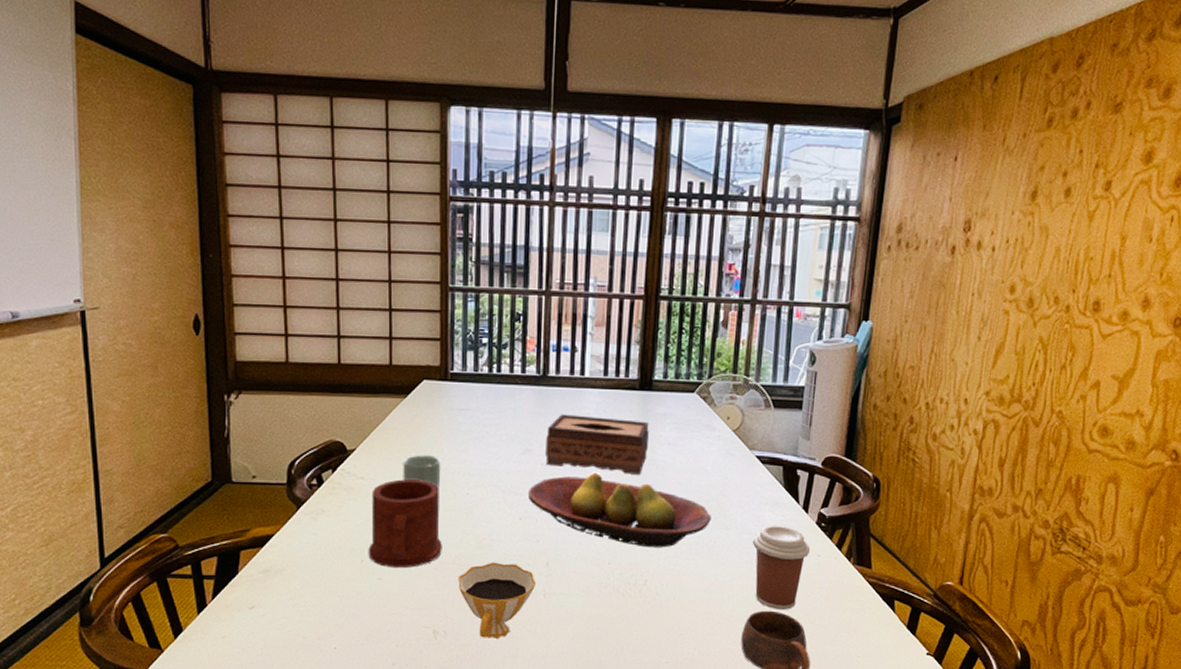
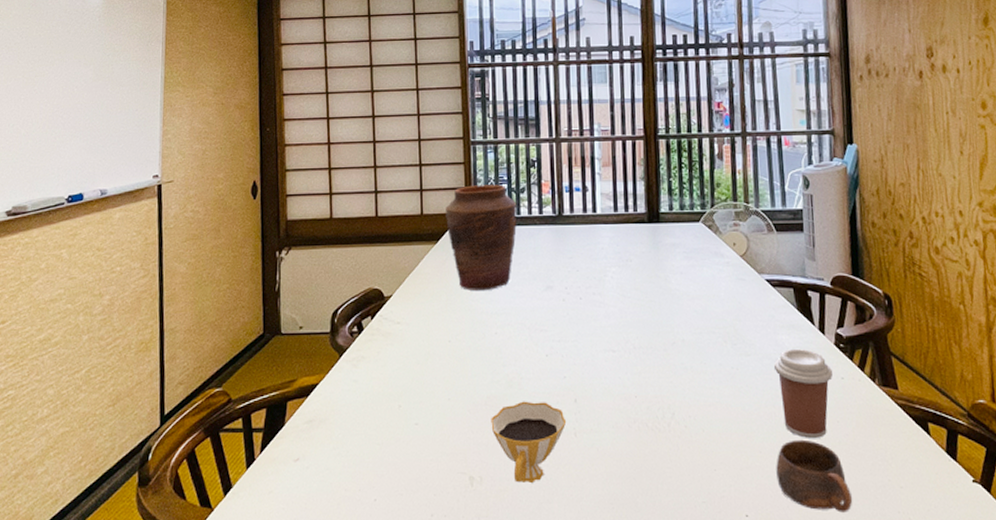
mug: present [368,479,442,569] -> none [405,322,475,412]
cup: present [403,455,441,489] -> none [435,297,471,329]
vase: none [417,336,498,451] -> present [446,184,517,291]
fruit bowl: present [529,473,711,548] -> none [553,306,730,379]
tissue box: present [546,414,649,475] -> none [566,250,662,305]

